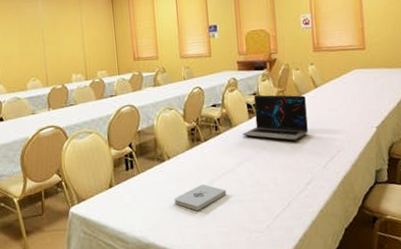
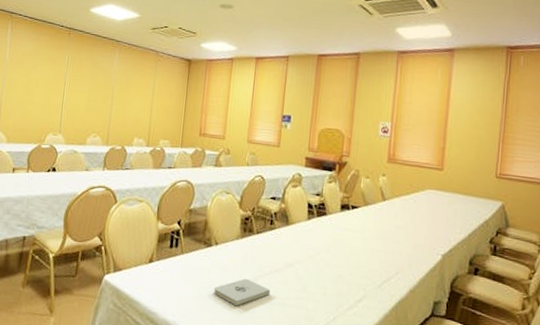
laptop: present [243,95,308,141] -> none [298,195,371,252]

